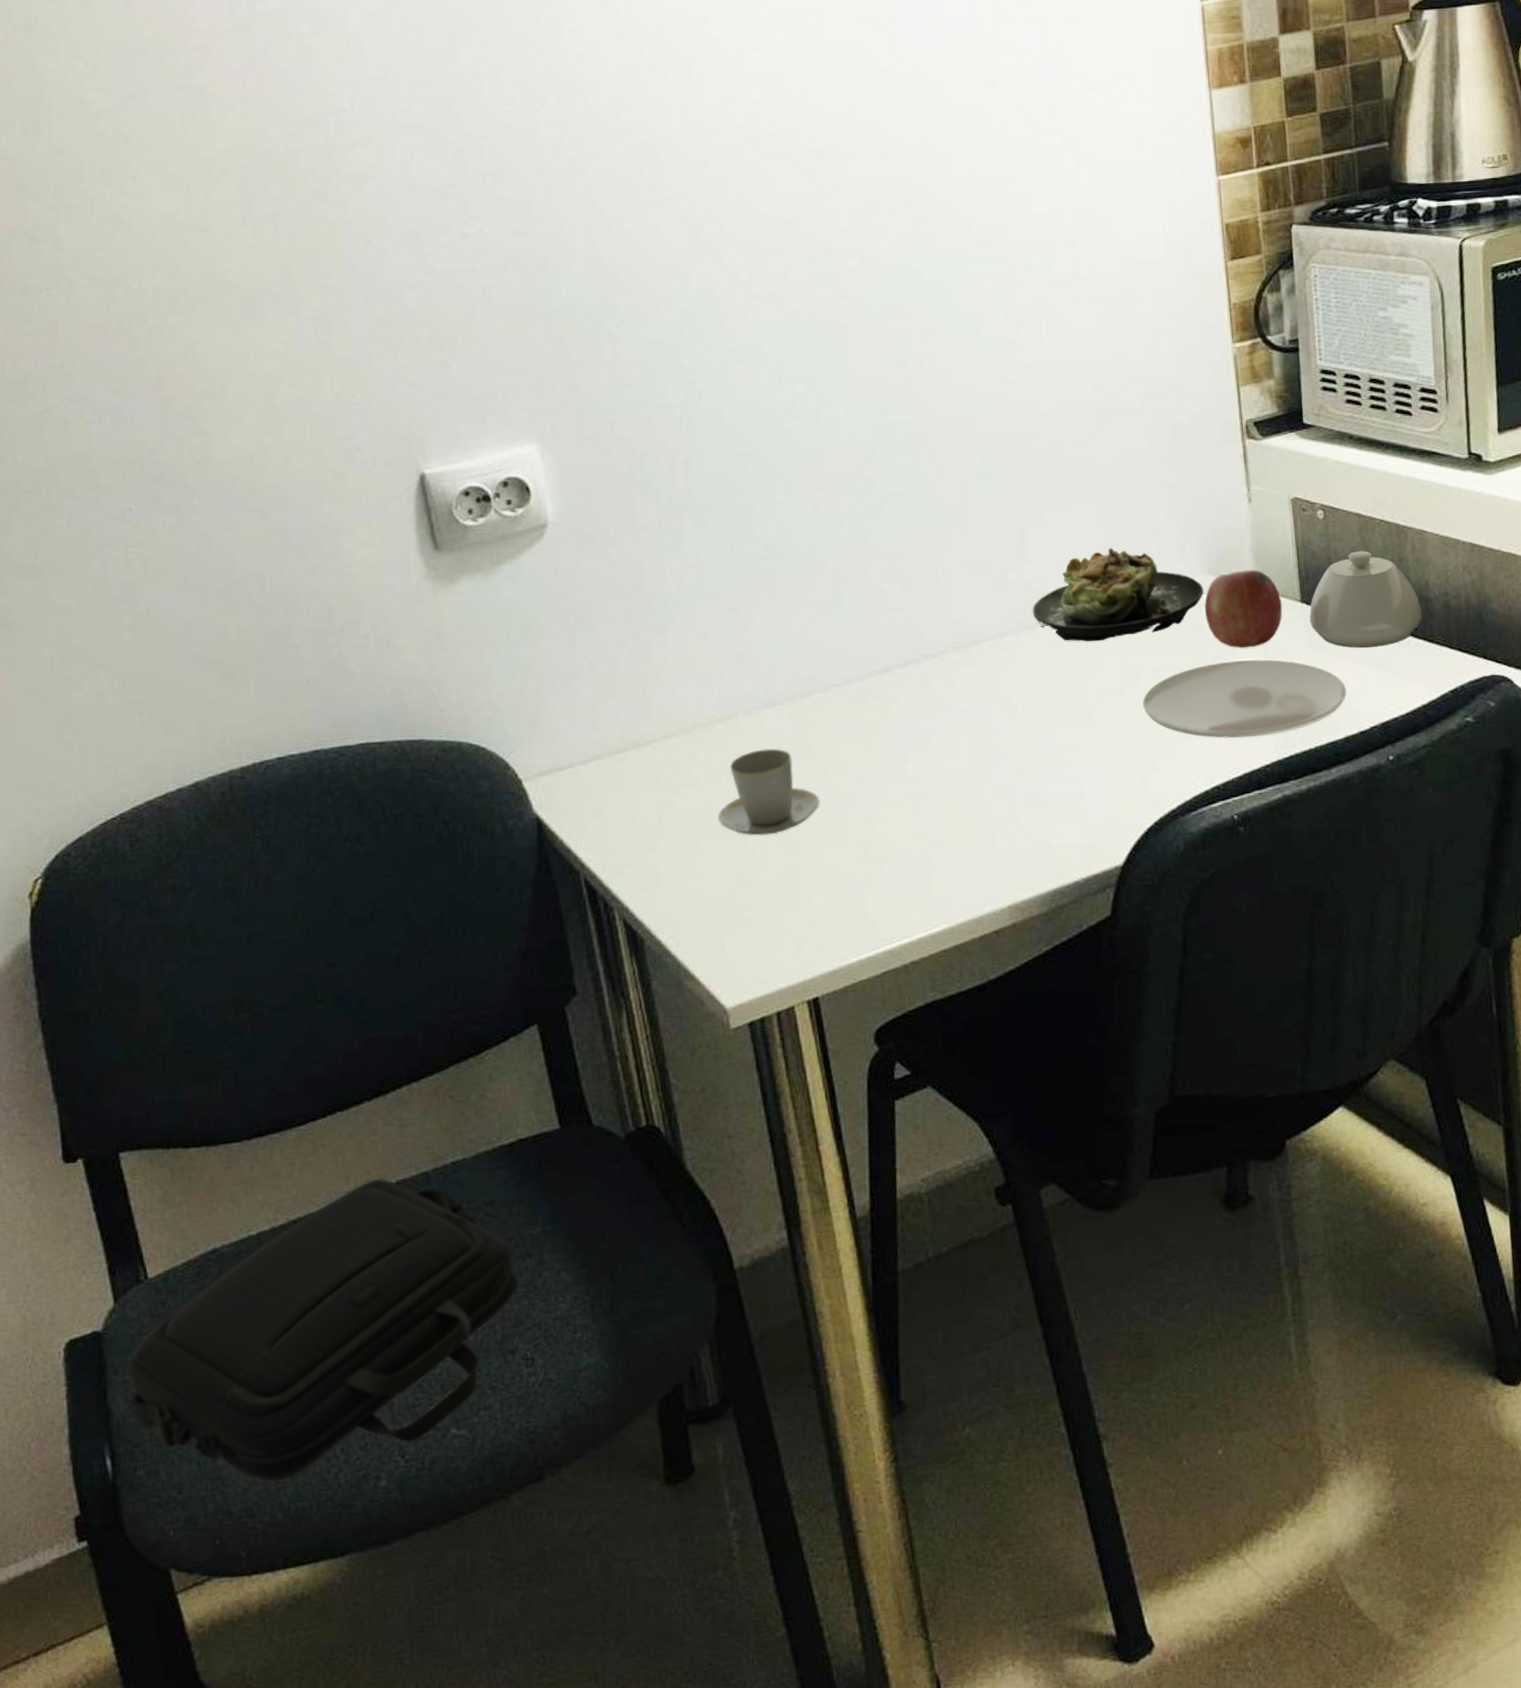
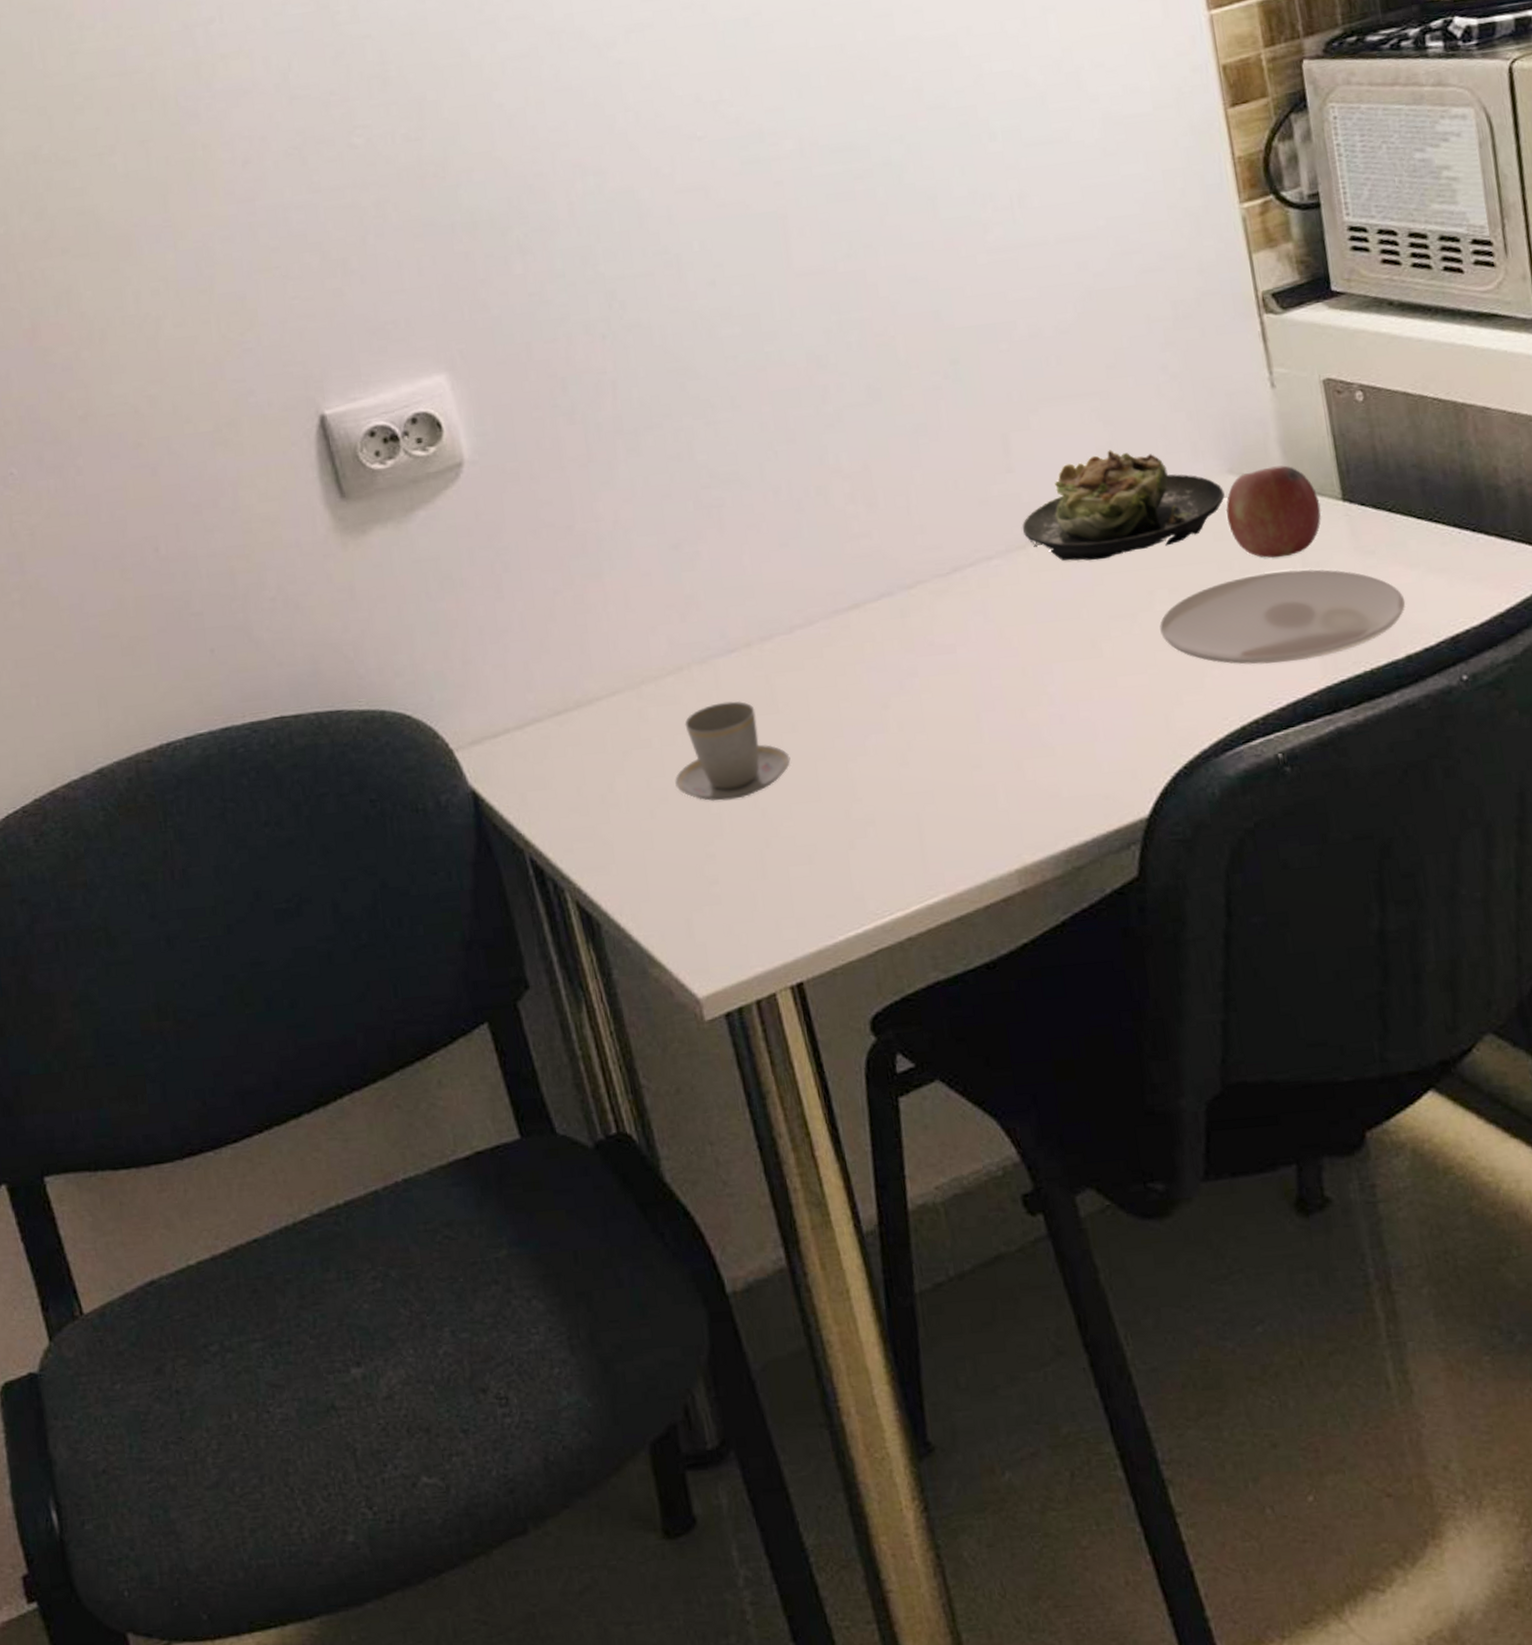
laptop bag: present [128,1178,519,1482] -> none [68,1198,486,1537]
sugar bowl: present [1309,551,1423,648] -> none [1353,435,1493,551]

